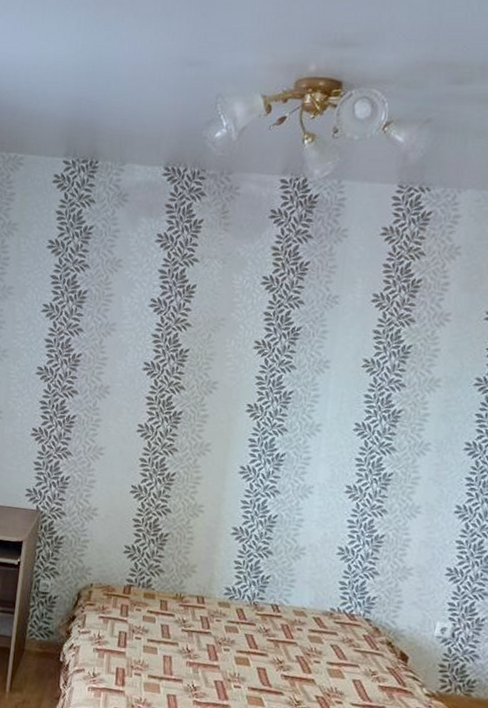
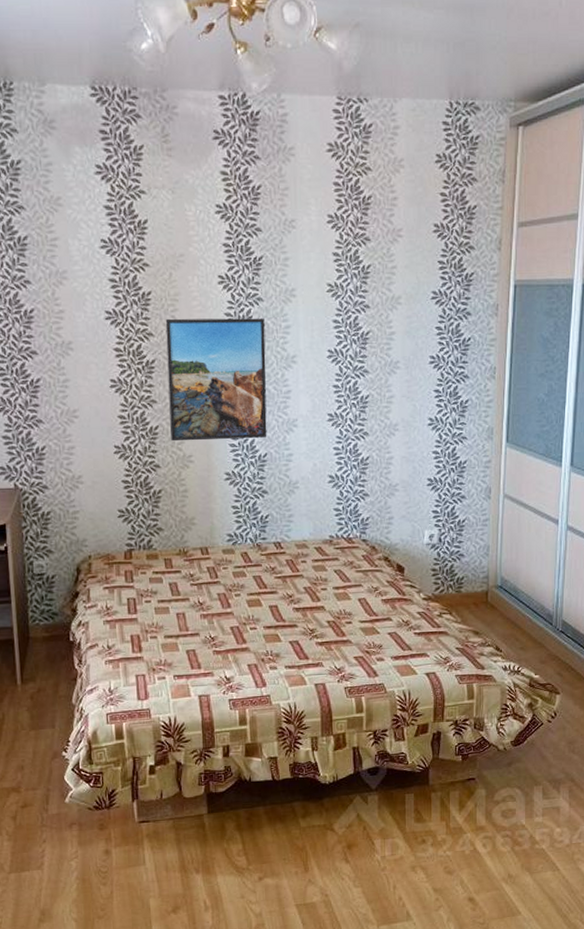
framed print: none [185,375,294,499] -> present [165,318,267,442]

